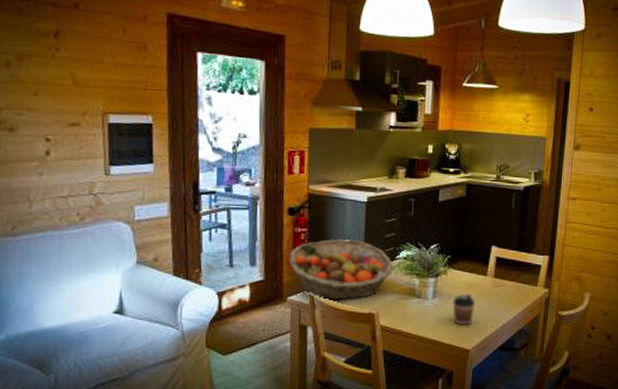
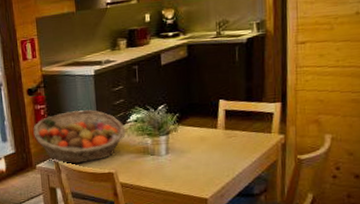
coffee cup: present [452,293,475,326] -> none [185,147,208,177]

